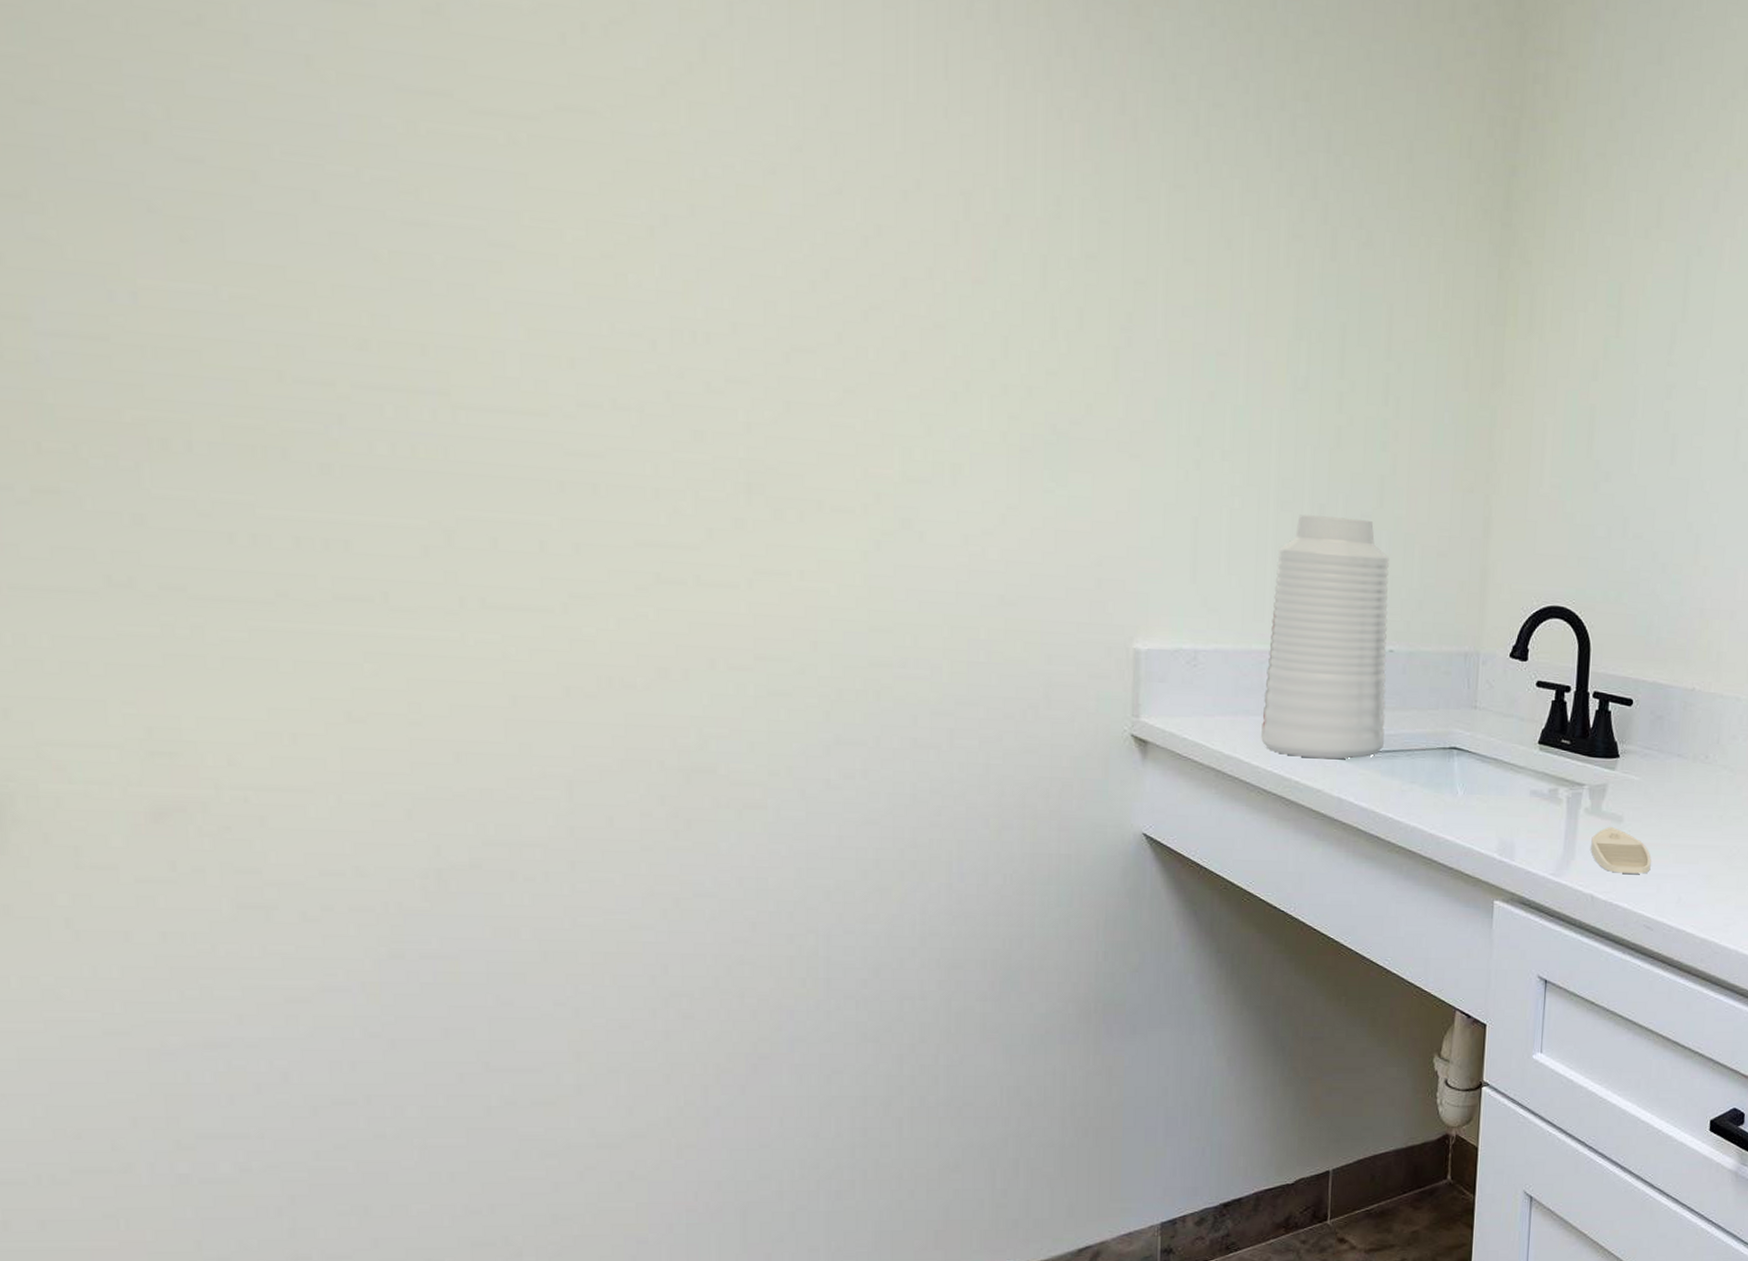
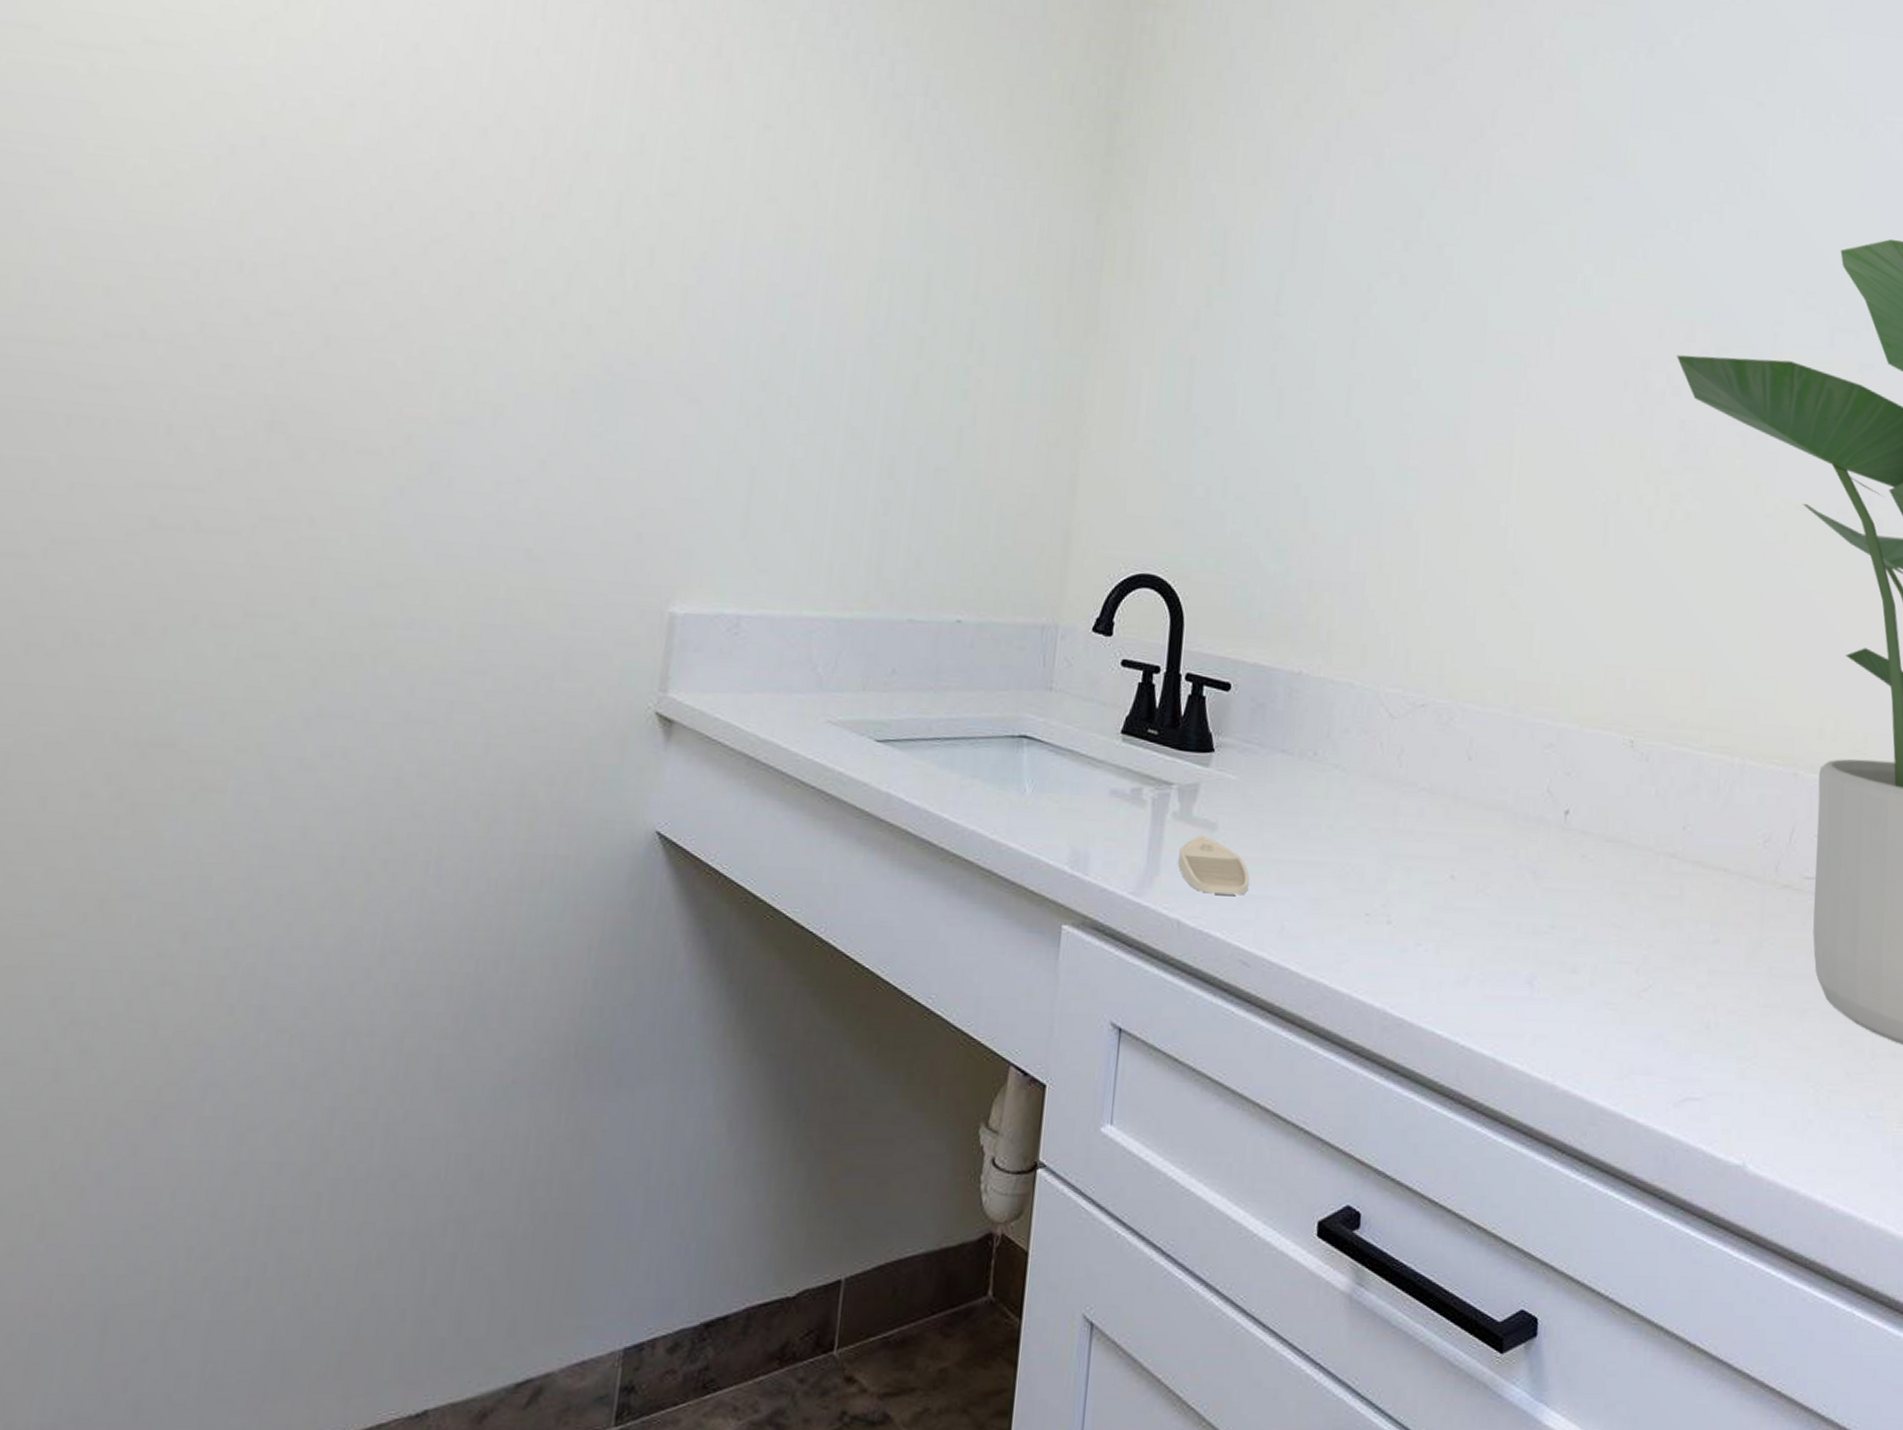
vase: present [1261,514,1389,759] -> none [803,466,963,747]

